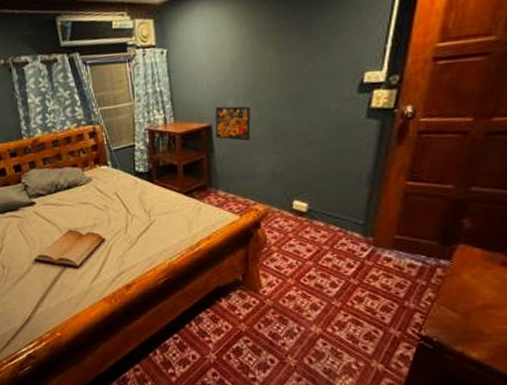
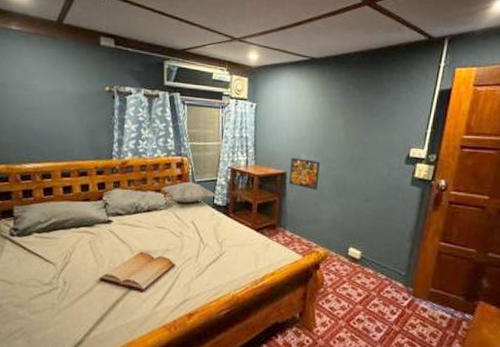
decorative pillow: none [78,151,136,175] -> present [162,181,216,203]

